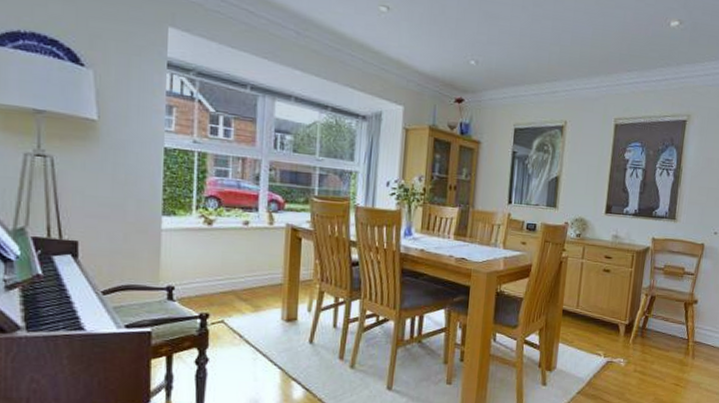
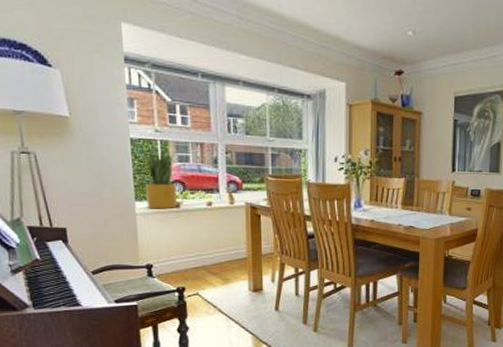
planter: none [174,160,213,227] -> present [140,149,177,209]

